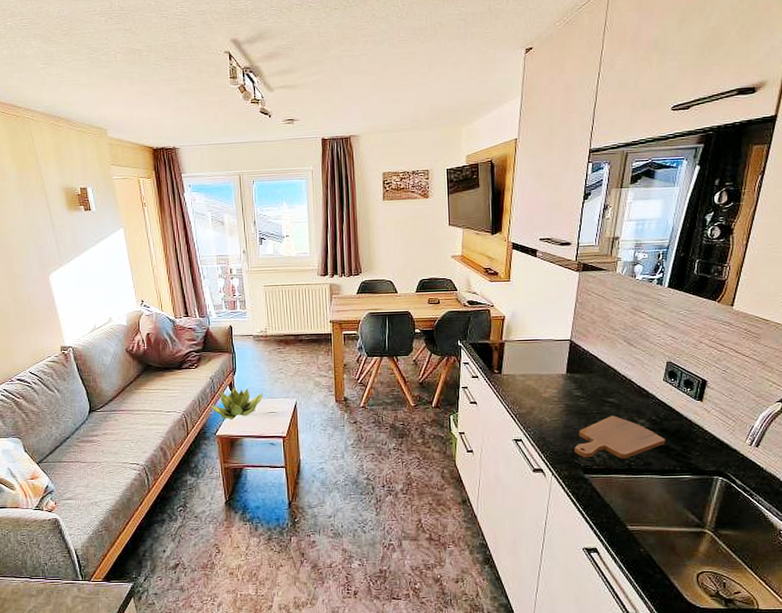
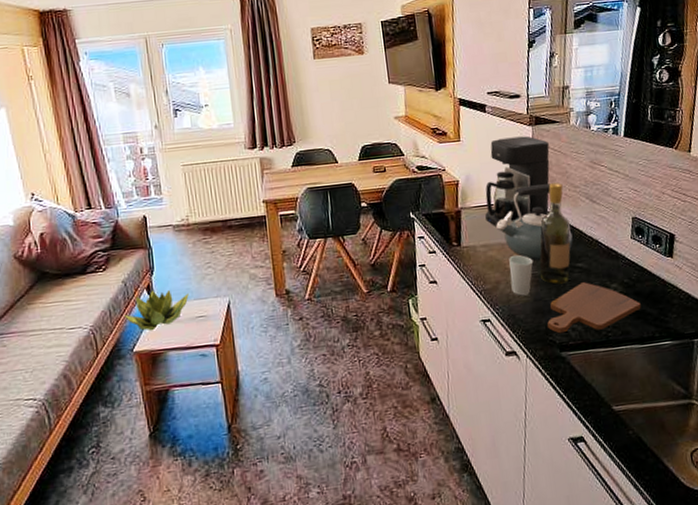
coffee maker: none [527,280,594,360] -> present [485,136,550,227]
kettle: none [536,325,607,393] -> present [496,184,573,261]
cup: none [544,386,567,422] -> present [509,255,534,296]
bottle: none [572,325,606,415] -> present [539,182,571,285]

